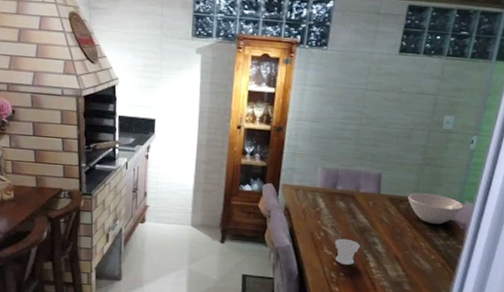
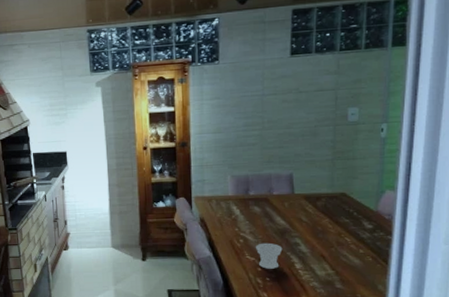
bowl: present [408,193,464,224] -> none [324,187,385,217]

